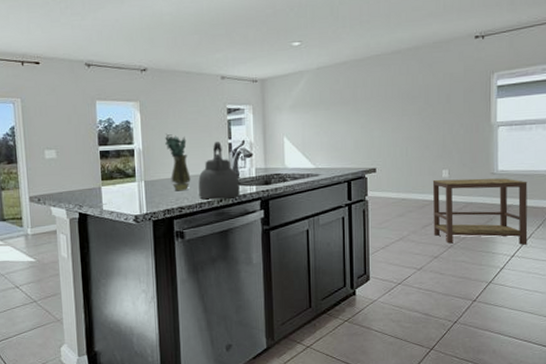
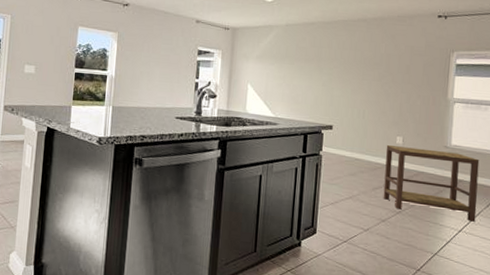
vase: present [165,133,191,191] -> none [136,65,157,121]
kettle: present [198,142,240,201] -> none [161,79,201,136]

